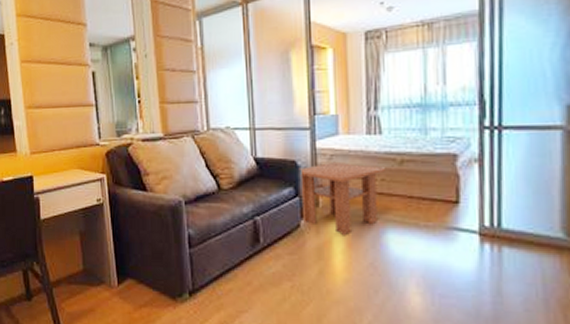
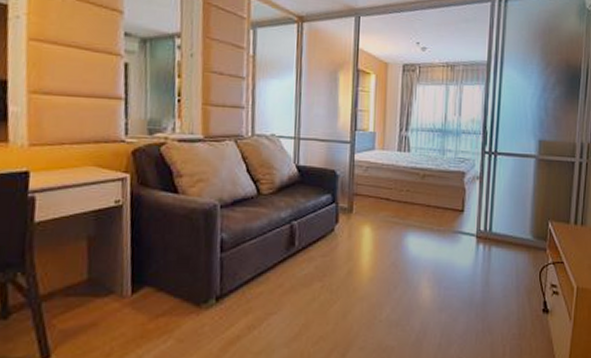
coffee table: present [299,163,385,235] -> none [337,174,410,238]

